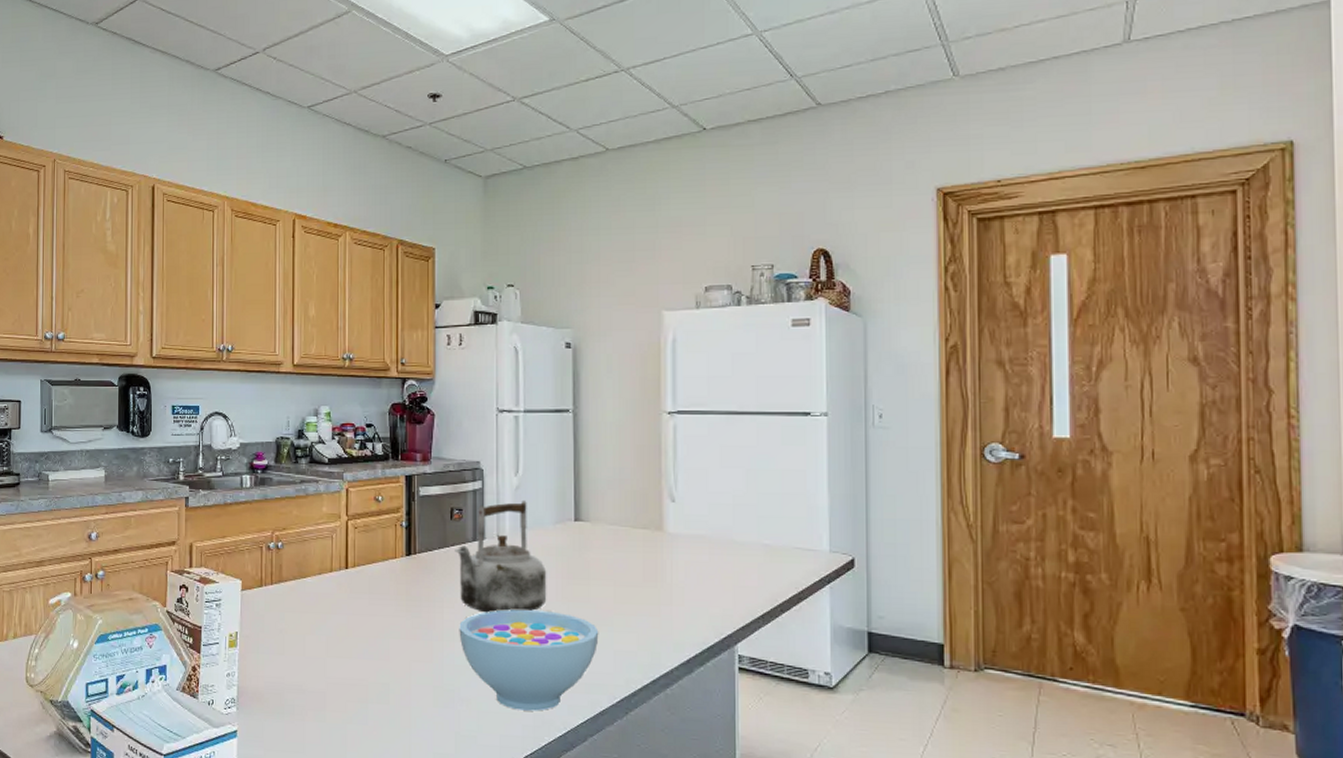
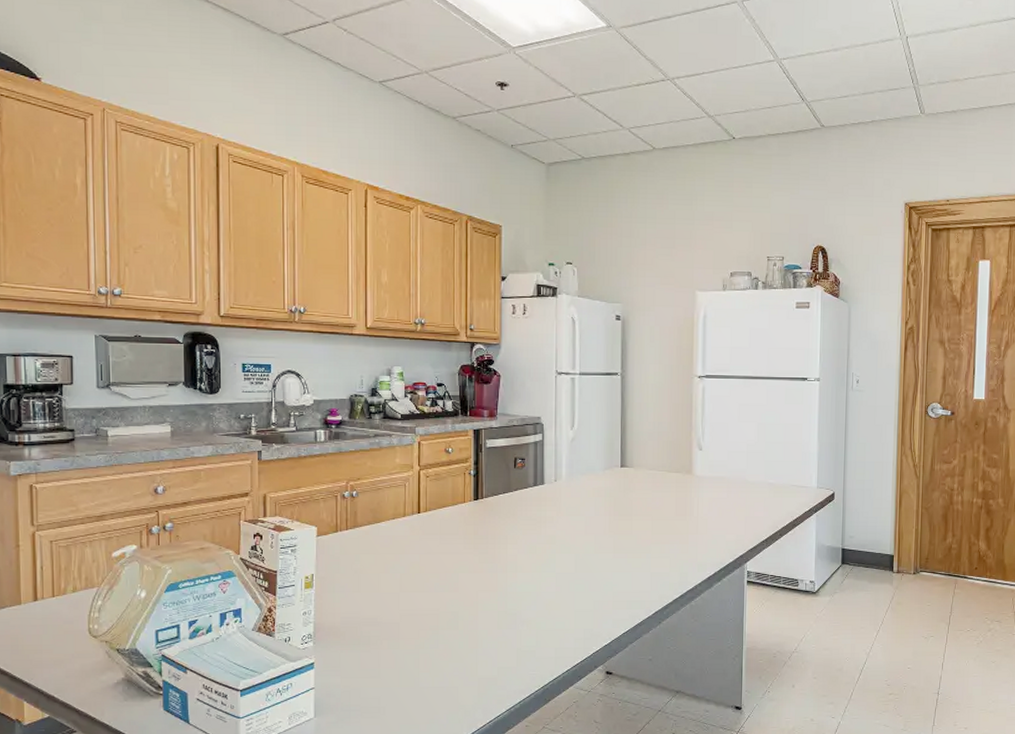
kettle: present [455,499,547,613] -> none [518,450,597,547]
bowl: present [459,609,599,711] -> none [521,542,639,626]

